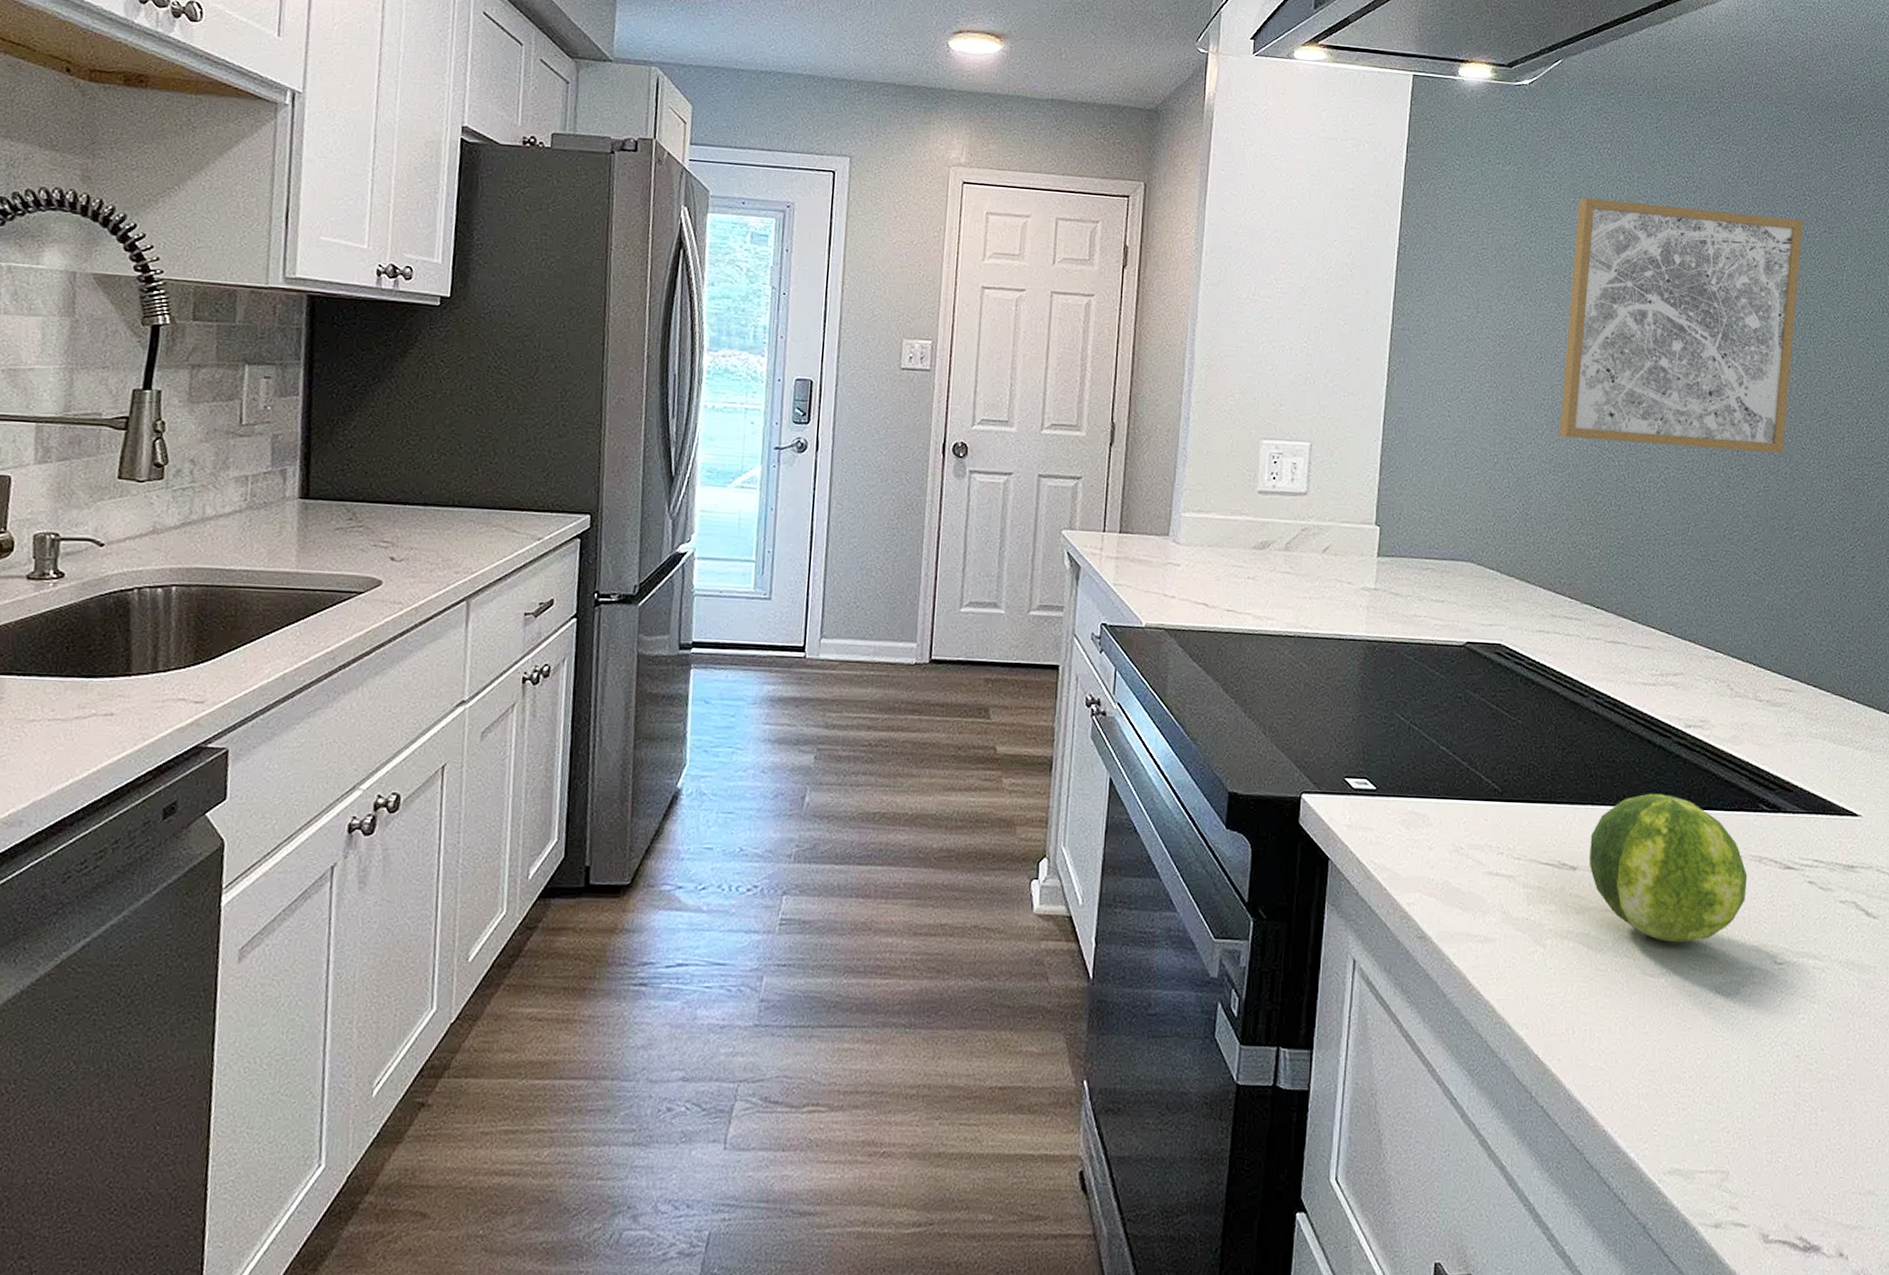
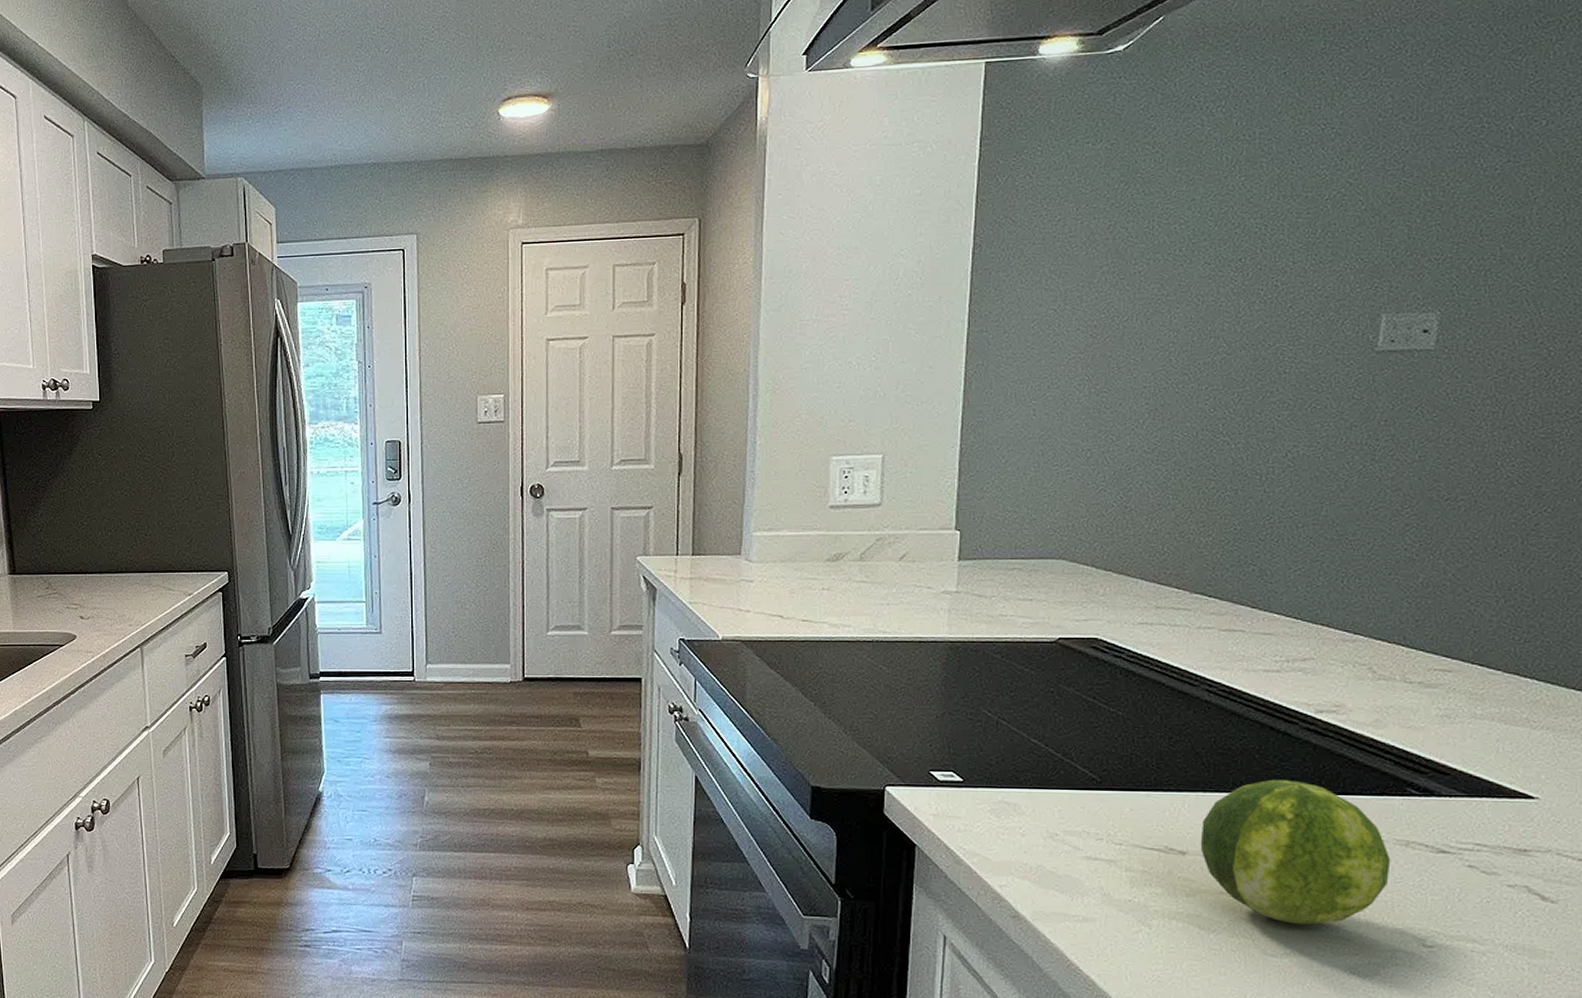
wall art: present [1559,198,1803,454] -> none [1163,152,1478,425]

